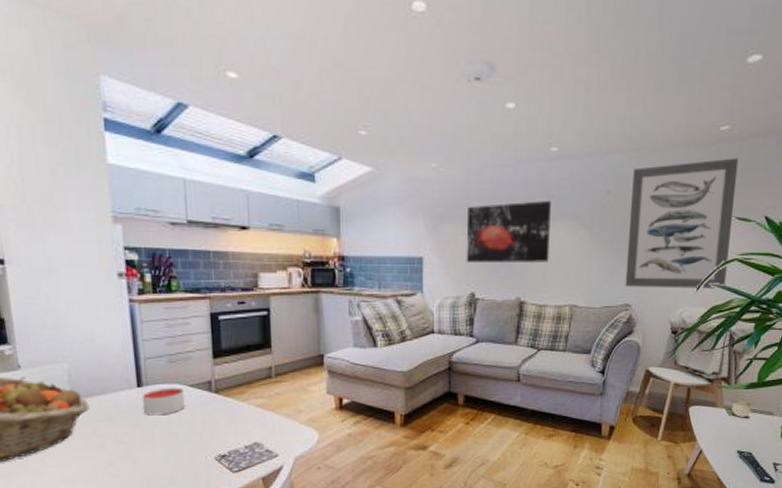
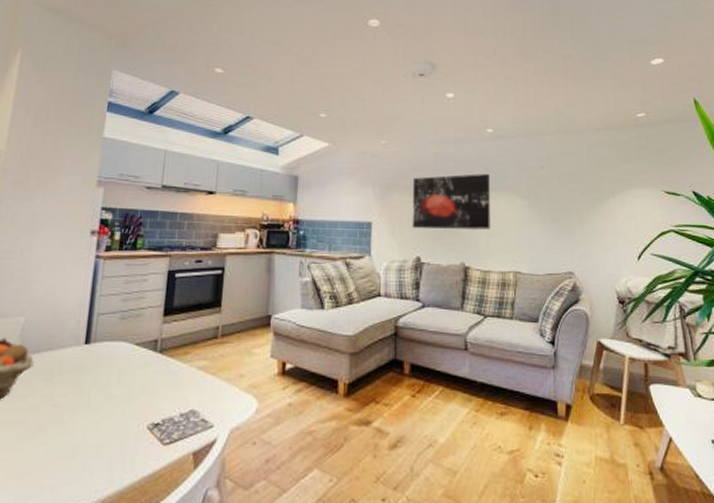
candle: present [141,387,185,416] -> none [84,345,130,376]
wall art: present [625,158,739,288] -> none [563,140,666,258]

